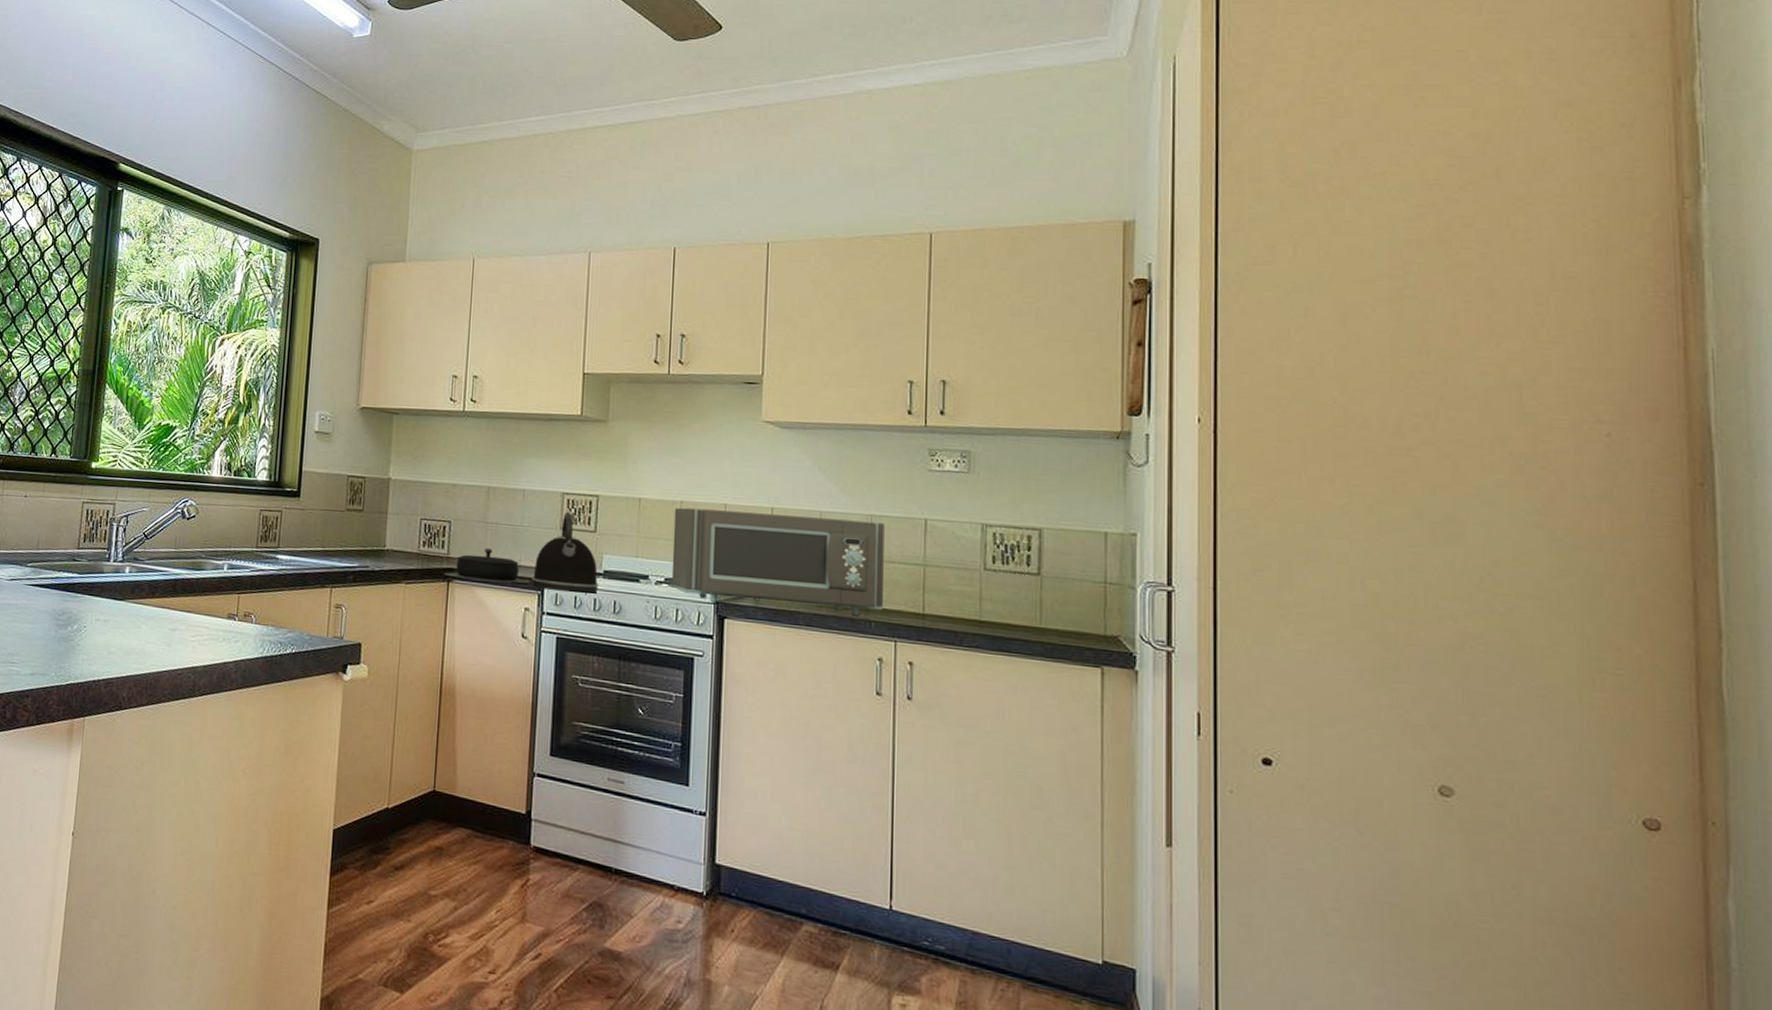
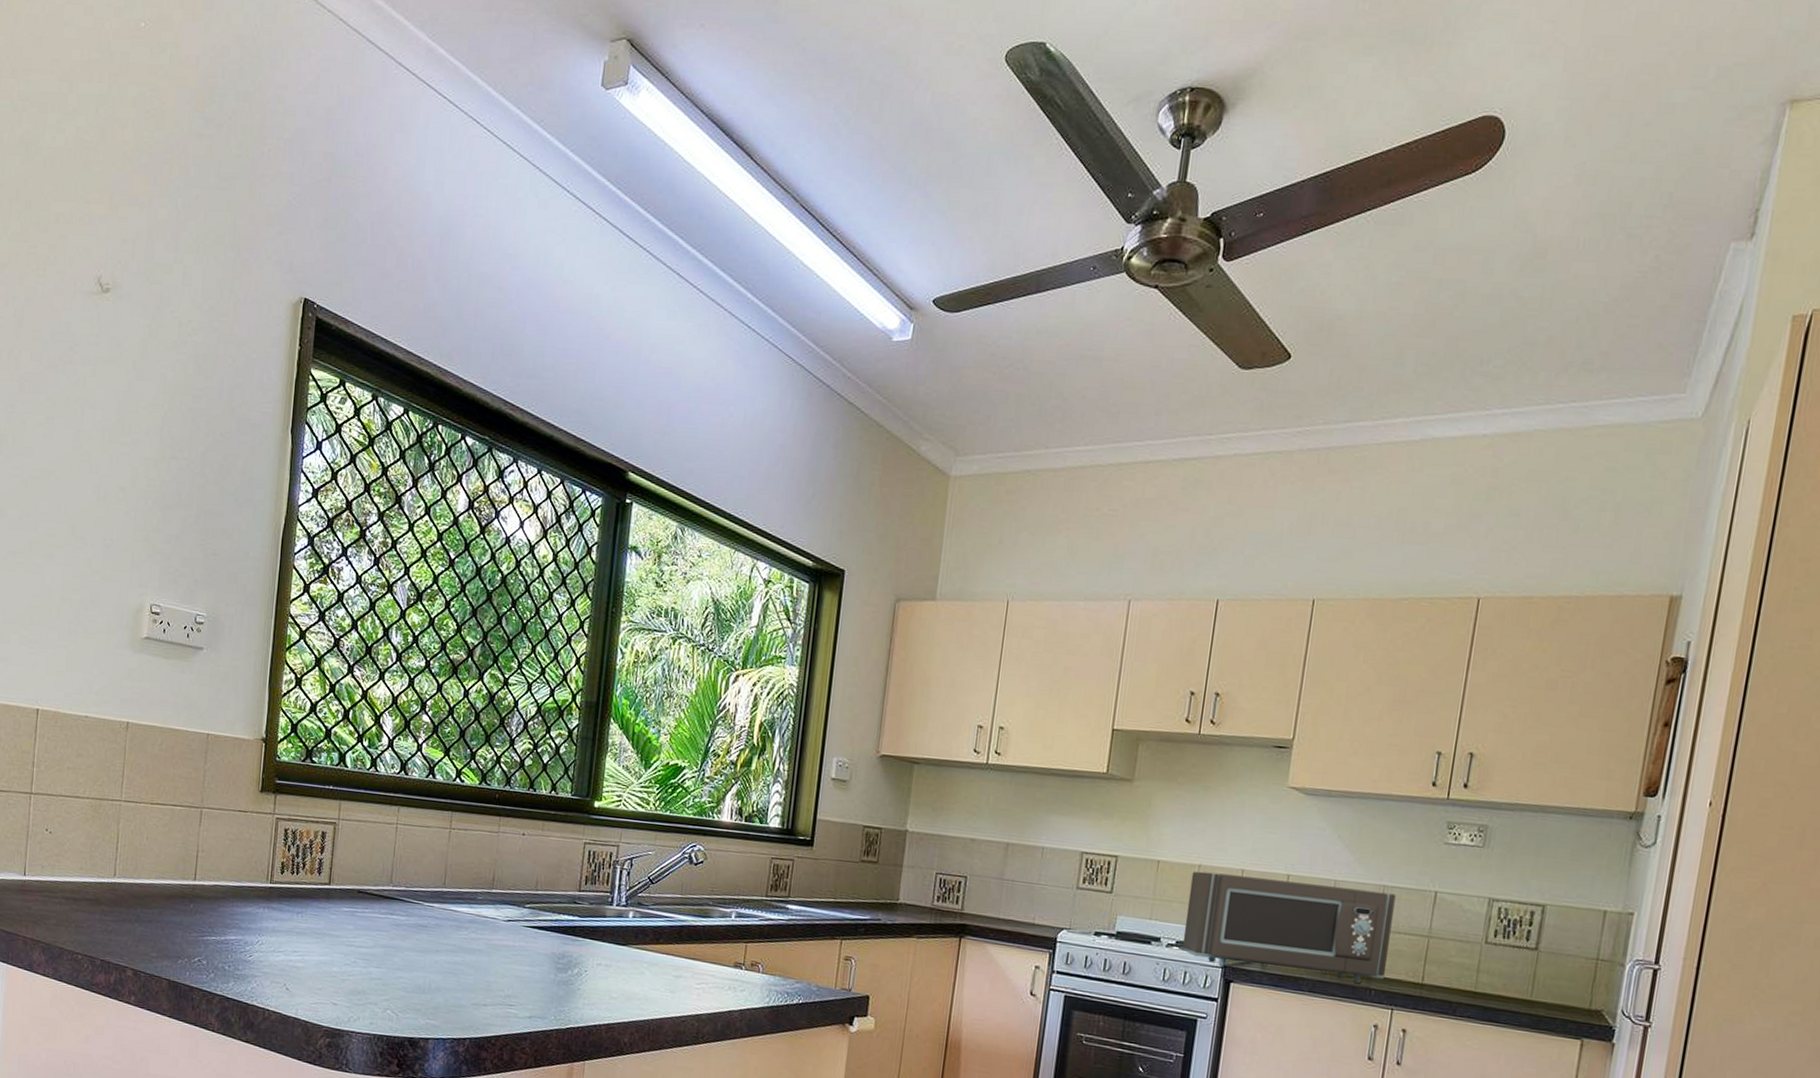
cooking pot: present [444,547,531,584] -> none [957,904,1044,942]
kettle: present [531,511,599,594] -> none [1044,871,1111,954]

